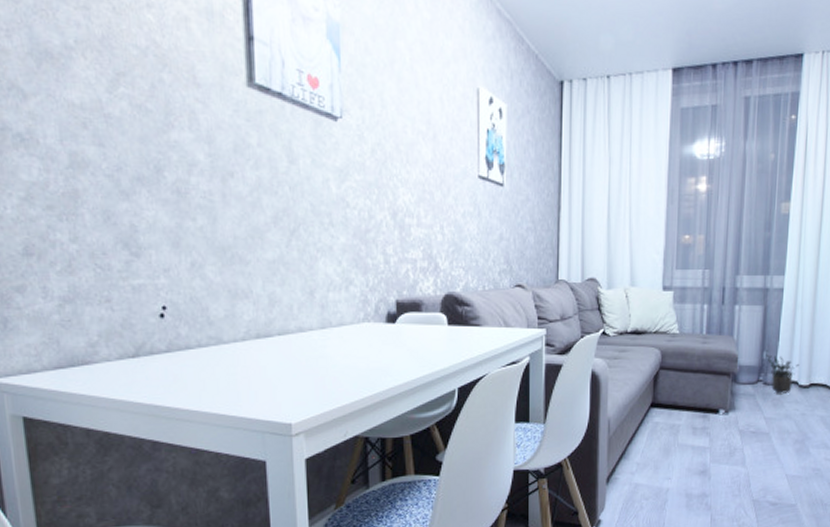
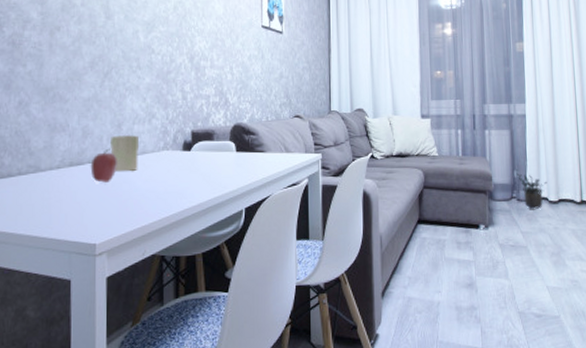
fruit: none [280,318,311,357] -> present [90,148,117,183]
candle: none [302,304,336,346] -> present [110,135,140,173]

